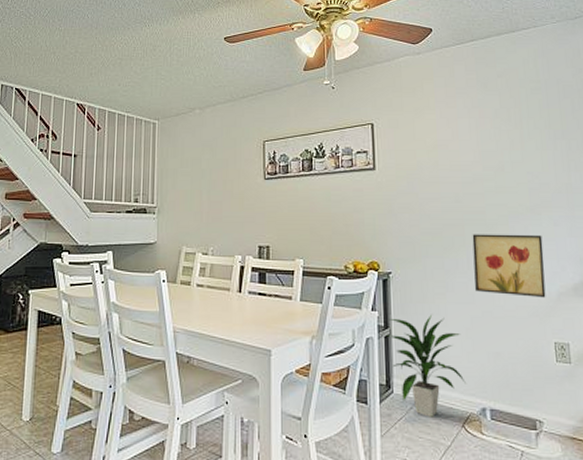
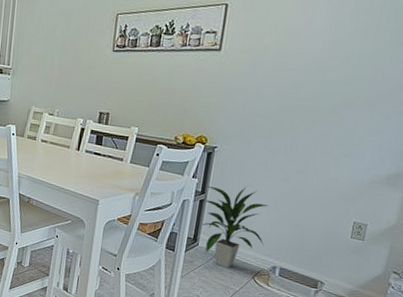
wall art: present [472,234,546,298] -> none [291,120,370,184]

